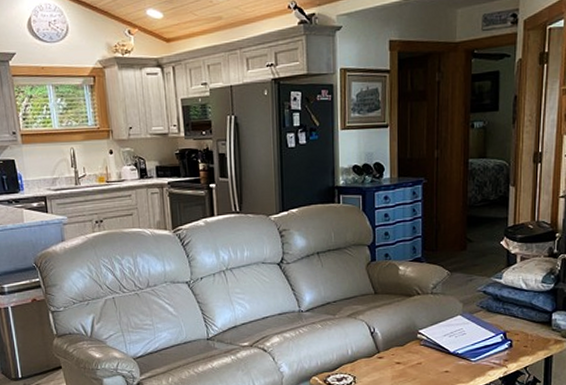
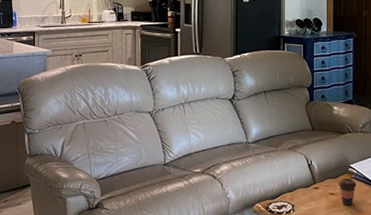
coffee cup: none [405,345,426,374] -> present [338,178,357,205]

